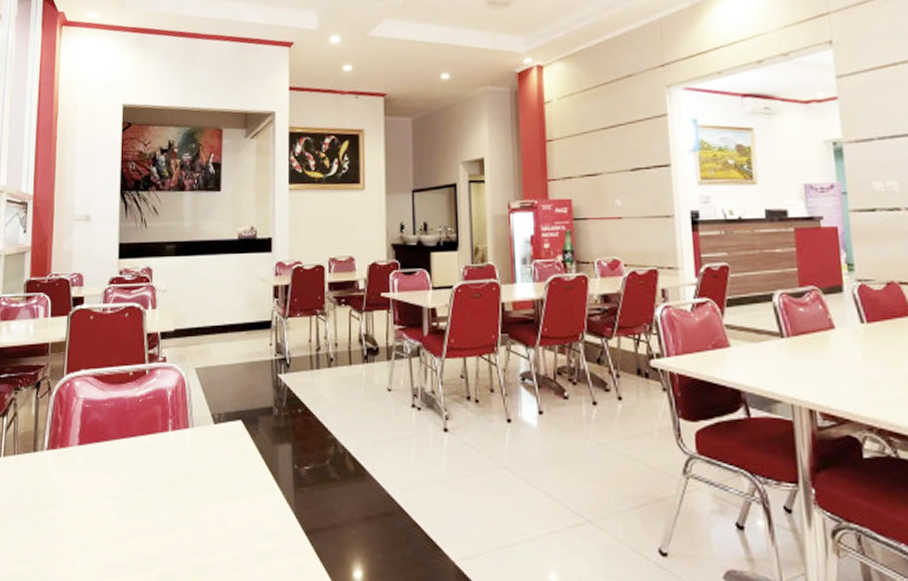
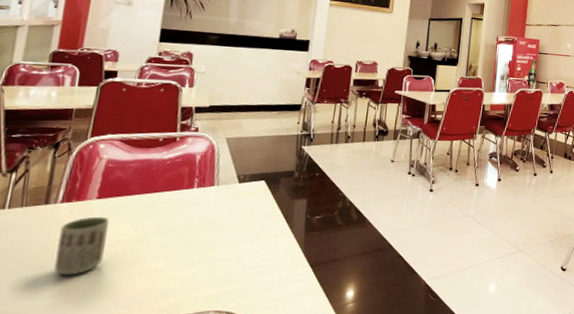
cup: none [46,466,91,535] -> present [53,216,109,276]

